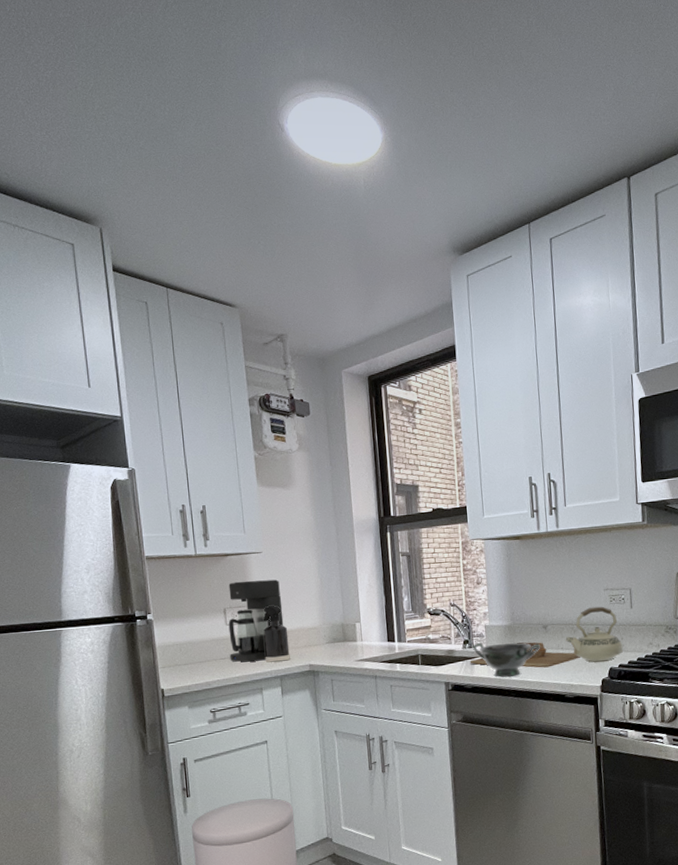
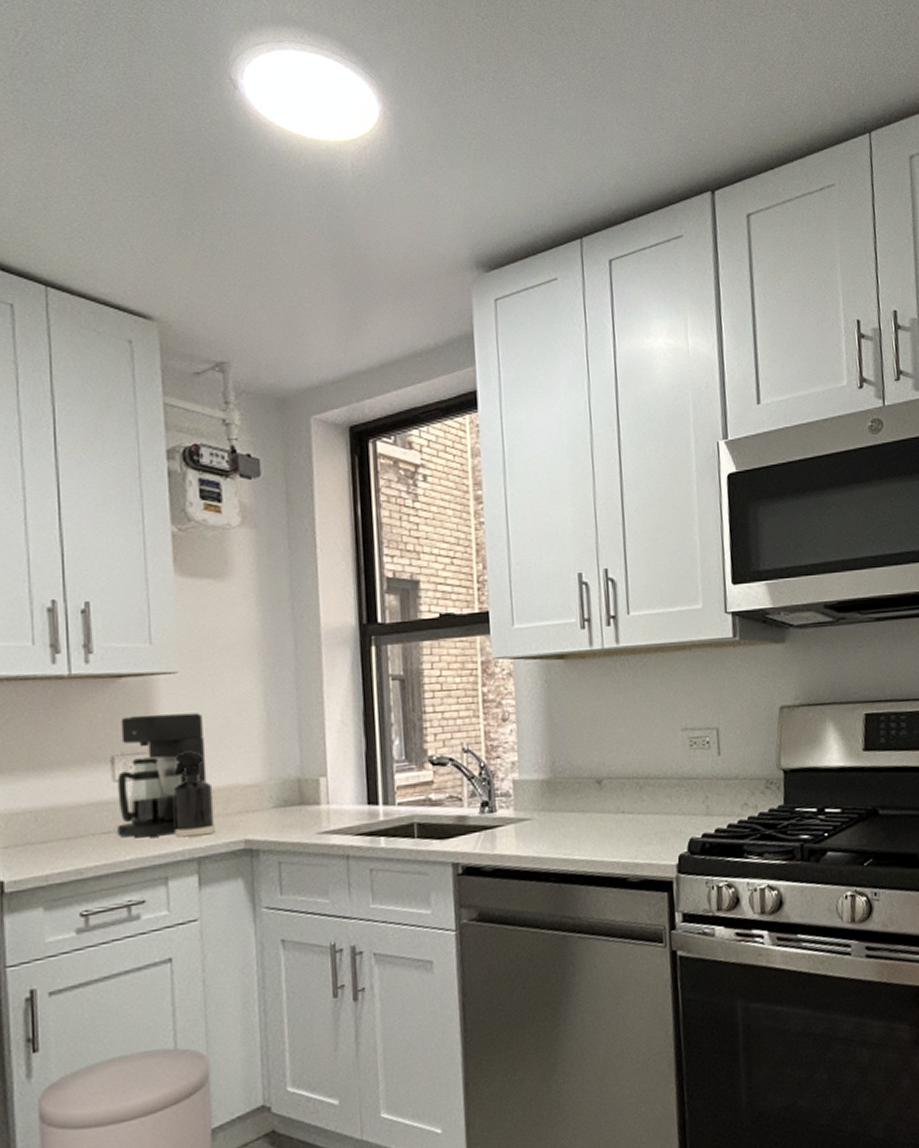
cutting board: present [470,642,580,668] -> none [489,803,649,840]
bowl: present [472,642,540,678] -> none [493,803,592,855]
teakettle: present [565,606,623,663] -> none [627,752,707,832]

